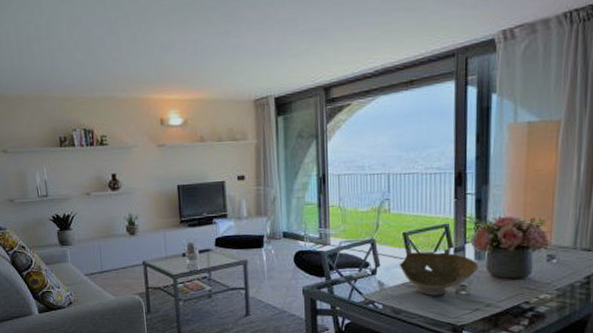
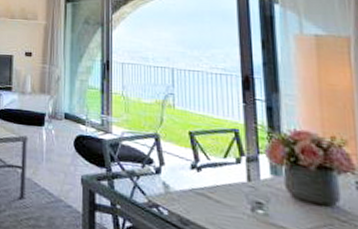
bowl: present [399,251,478,295] -> none [185,154,276,210]

